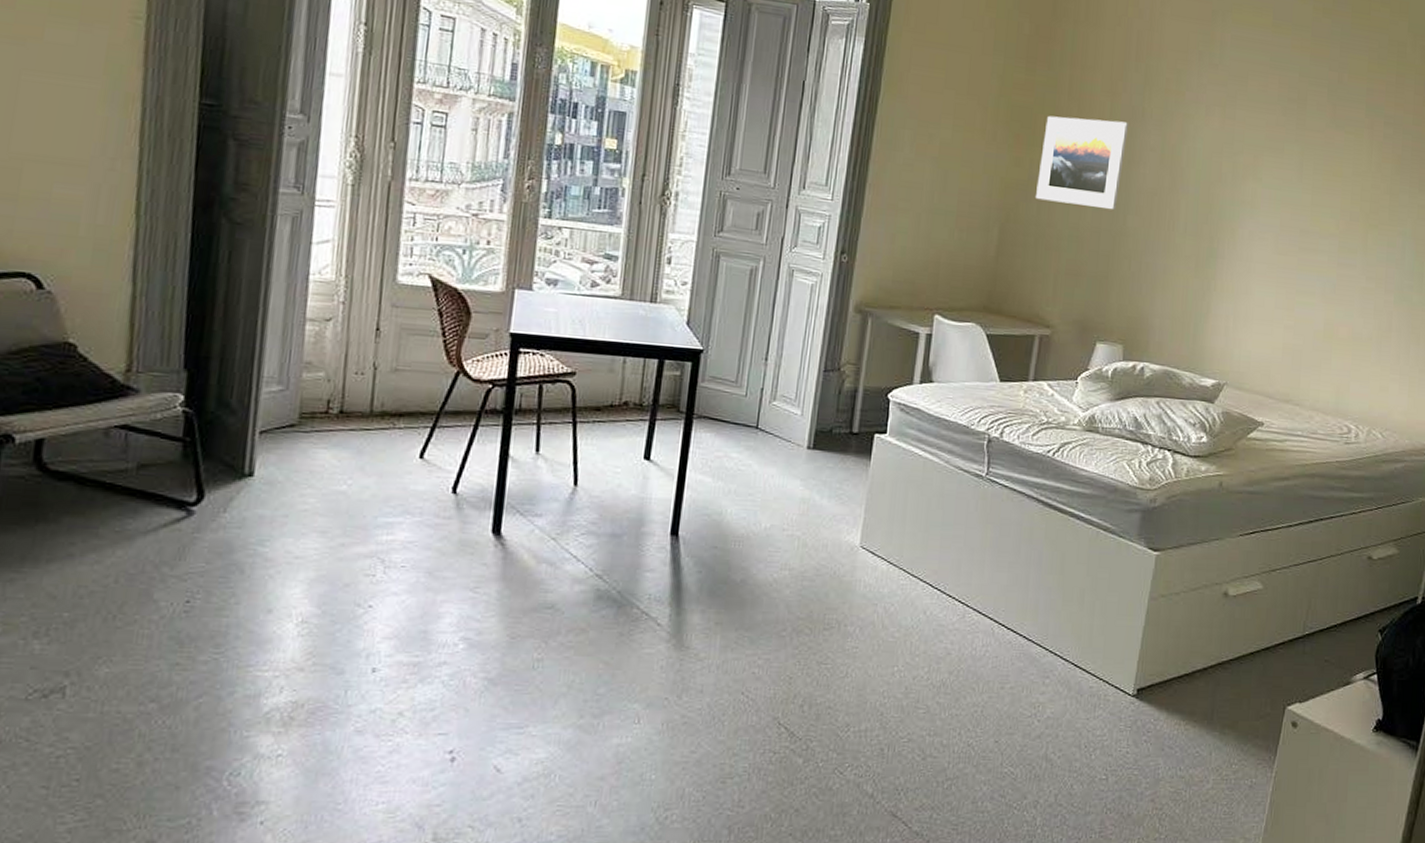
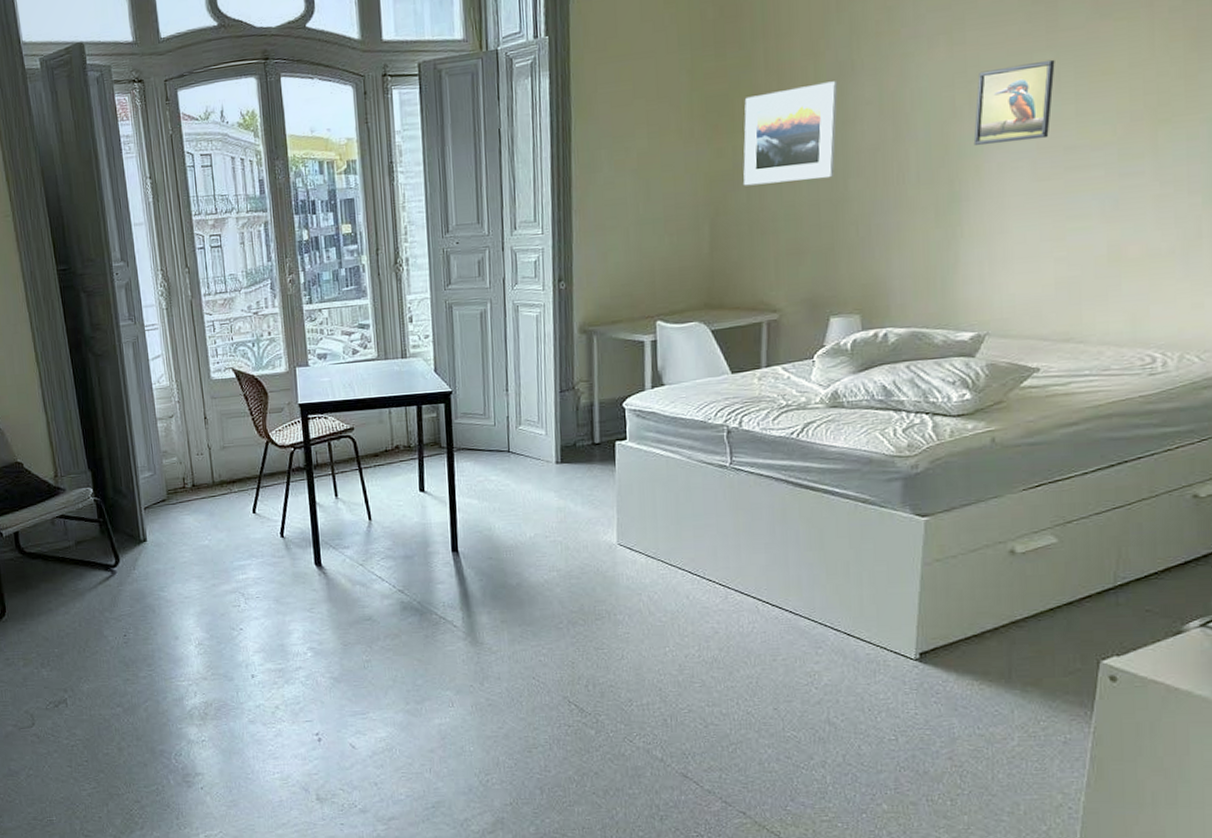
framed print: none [1232,147,1300,219] -> present [973,59,1055,145]

